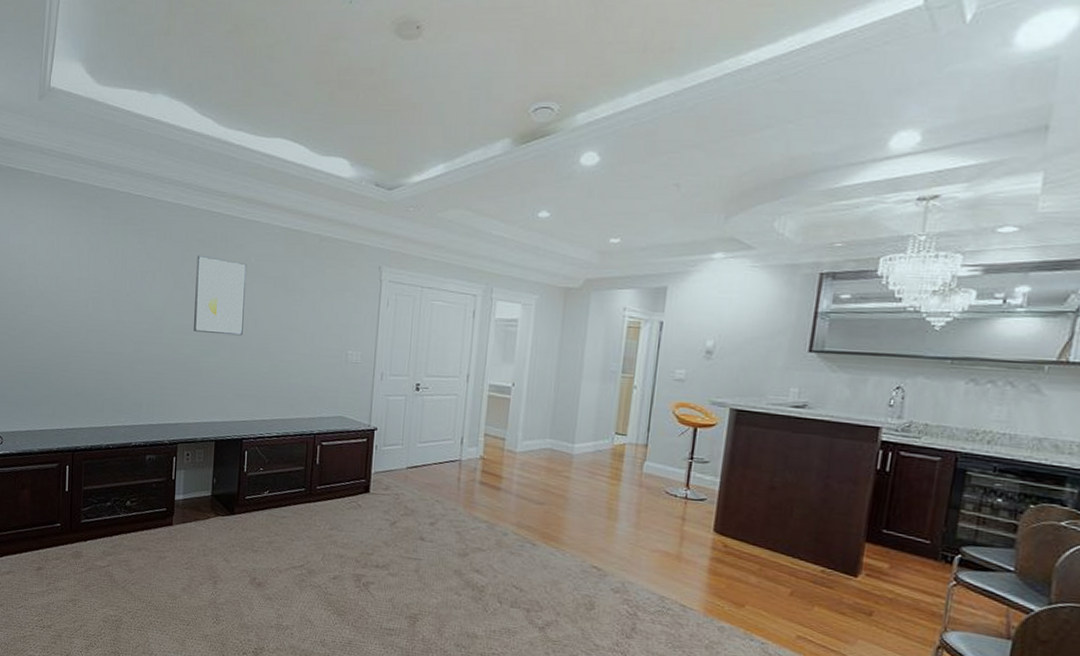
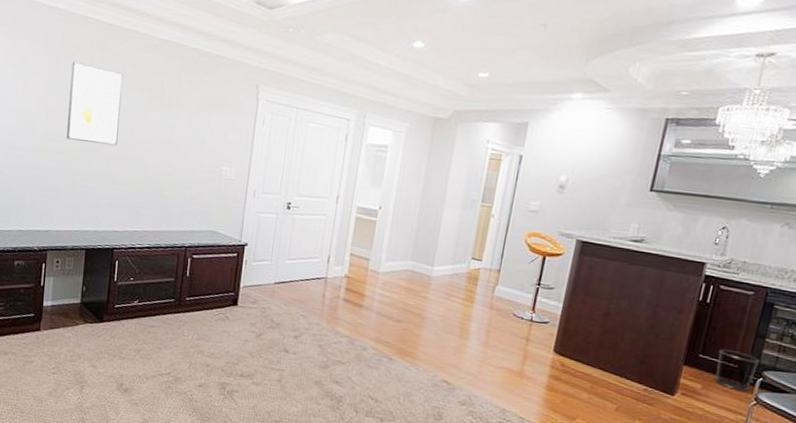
waste bin: none [904,523,956,570] -> present [715,349,760,391]

